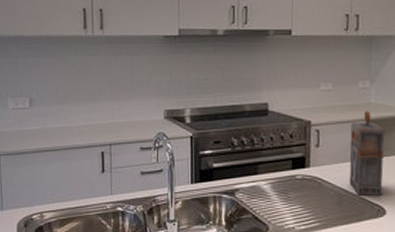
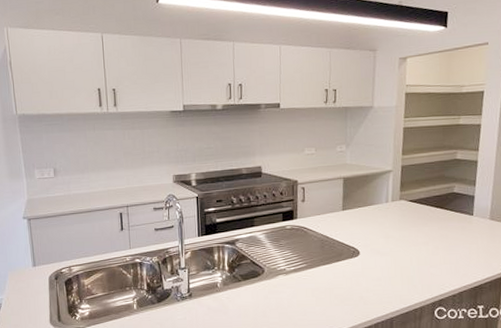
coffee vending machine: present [349,110,385,196] -> none [329,169,359,240]

